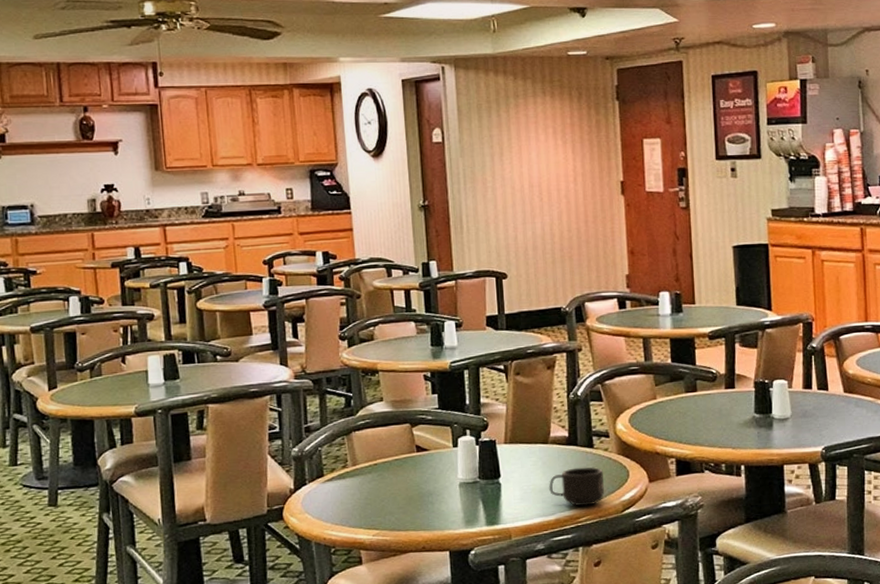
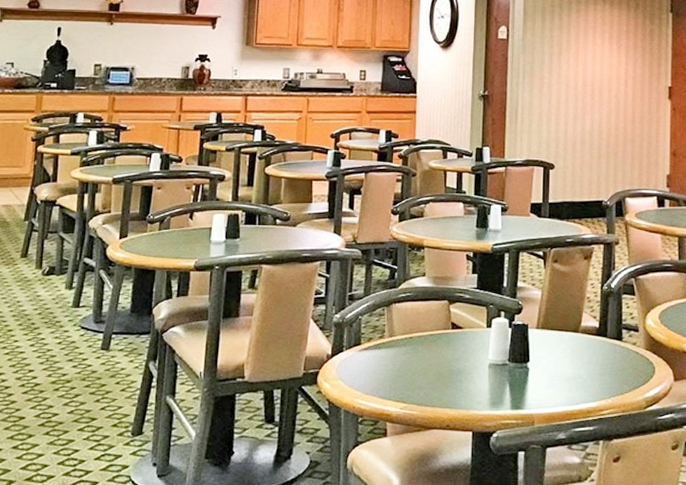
mug: present [549,466,604,507] -> none [576,359,630,399]

